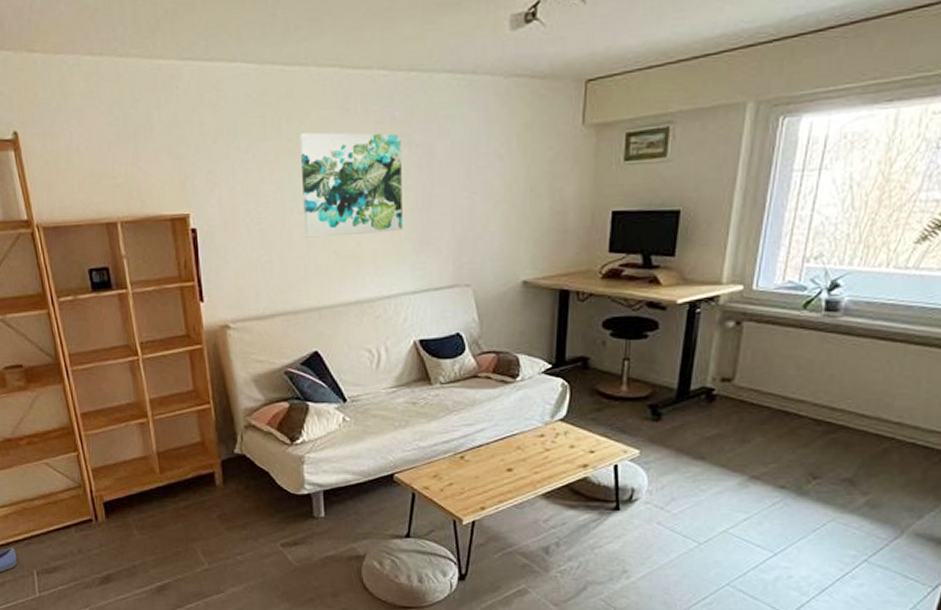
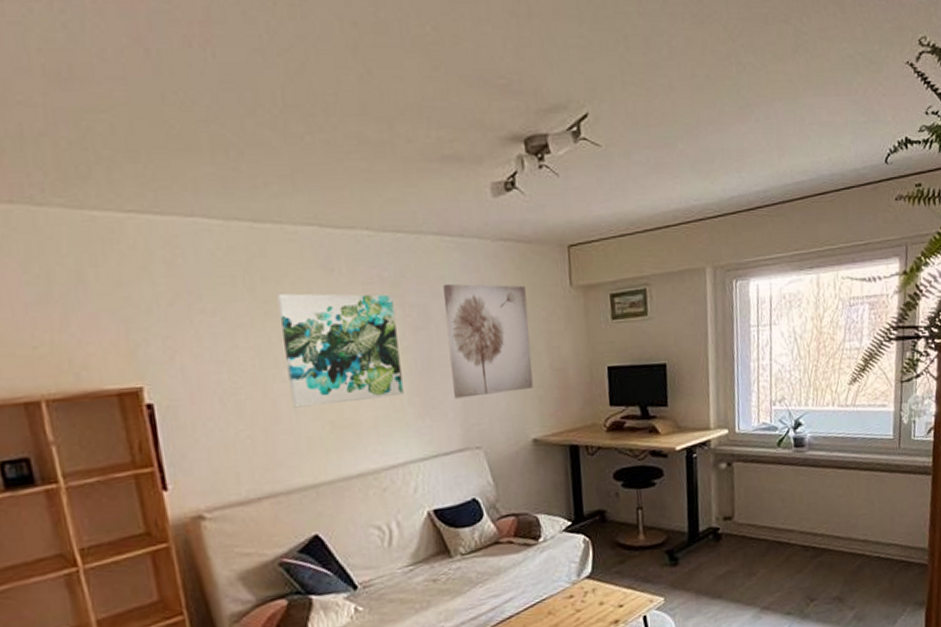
wall art: none [449,122,533,237] -> present [443,283,533,399]

